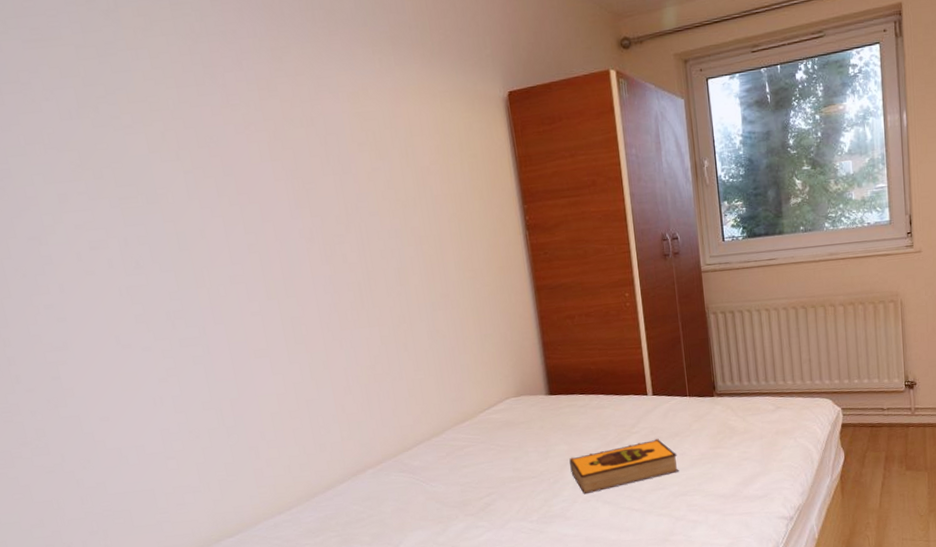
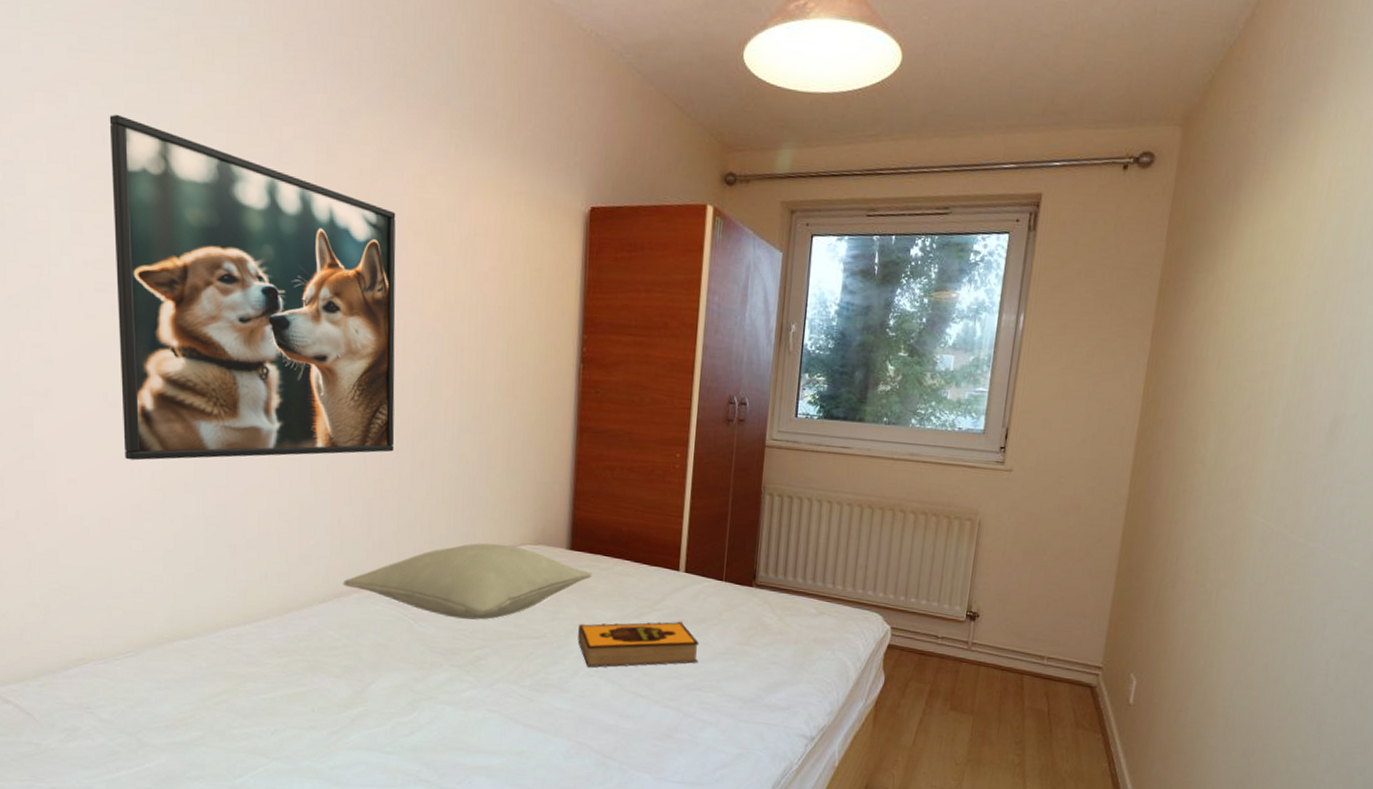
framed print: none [71,90,379,391] -> present [109,114,396,461]
pillow: none [357,401,573,474] -> present [342,543,592,620]

